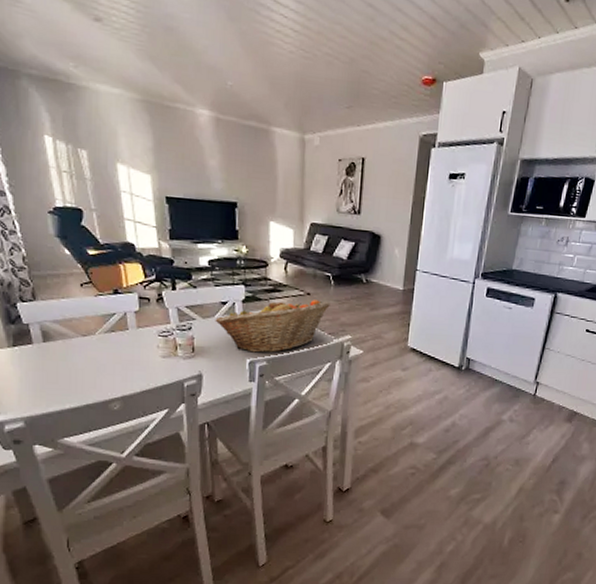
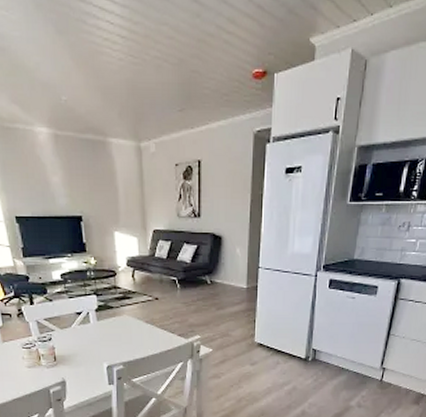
fruit basket: present [215,299,330,353] -> none [72,304,178,358]

